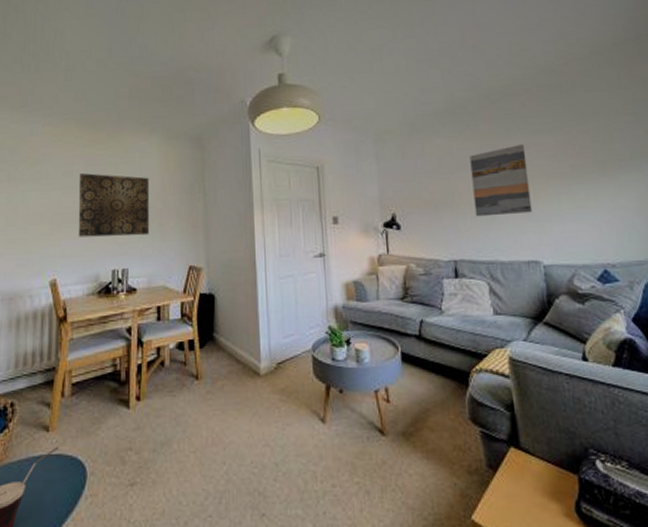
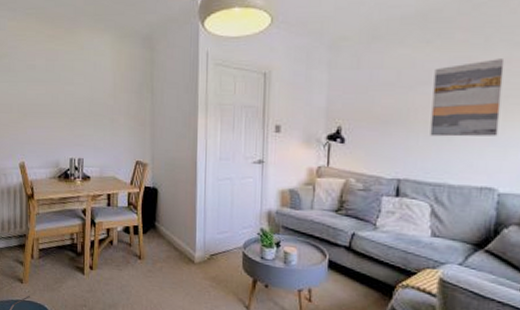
wall art: present [78,173,150,237] -> none [40,68,102,130]

